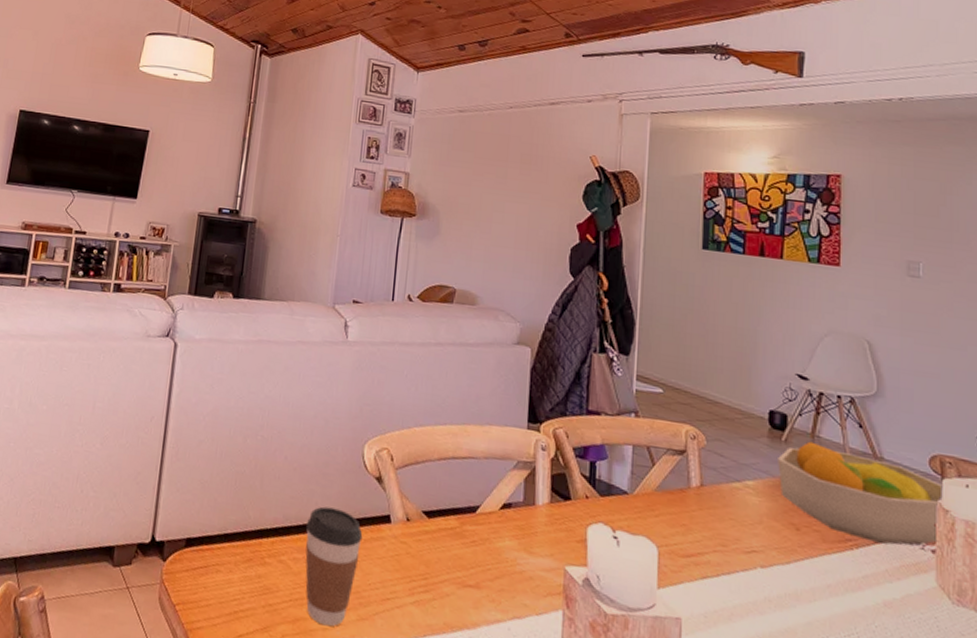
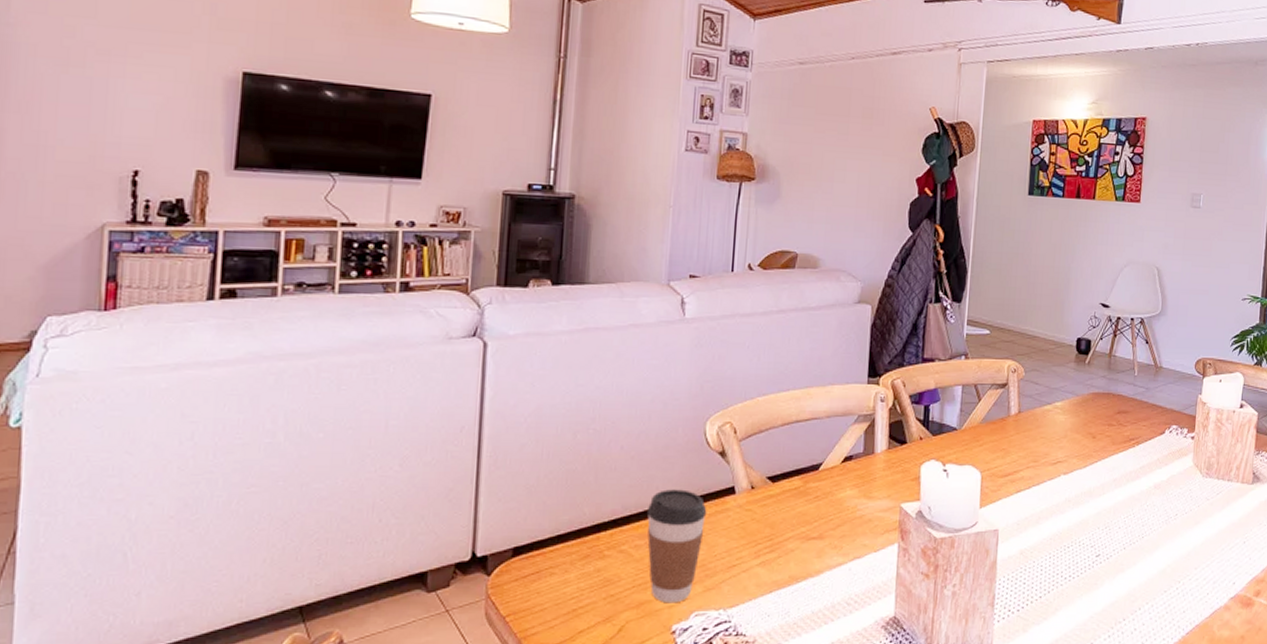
fruit bowl: present [778,441,943,546] -> none [1081,361,1203,438]

